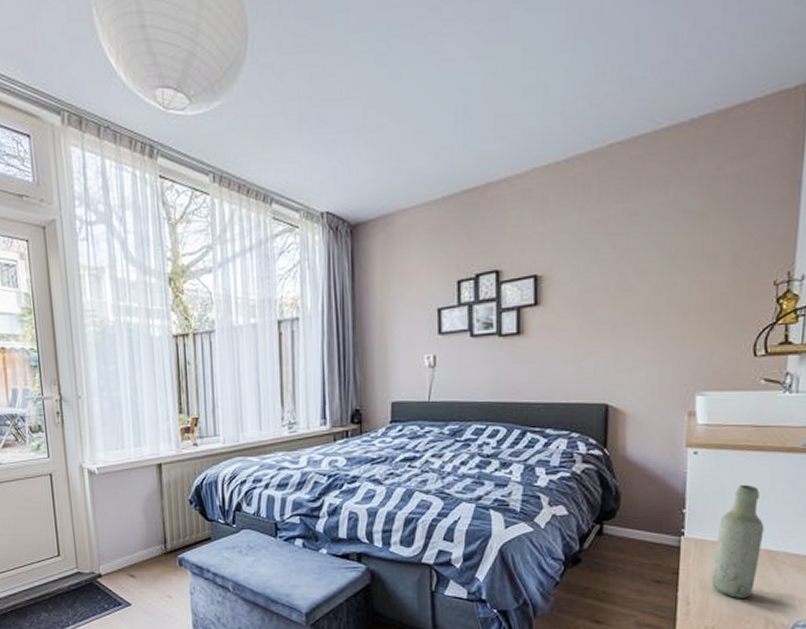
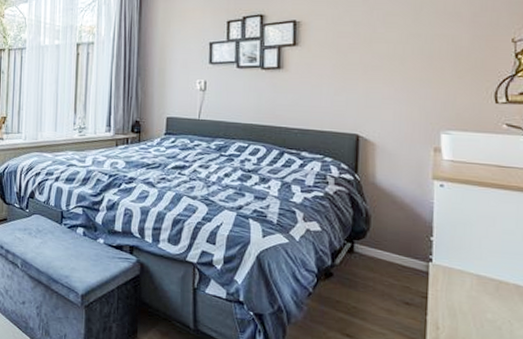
bottle: present [711,484,765,598] -> none [460,219,512,330]

